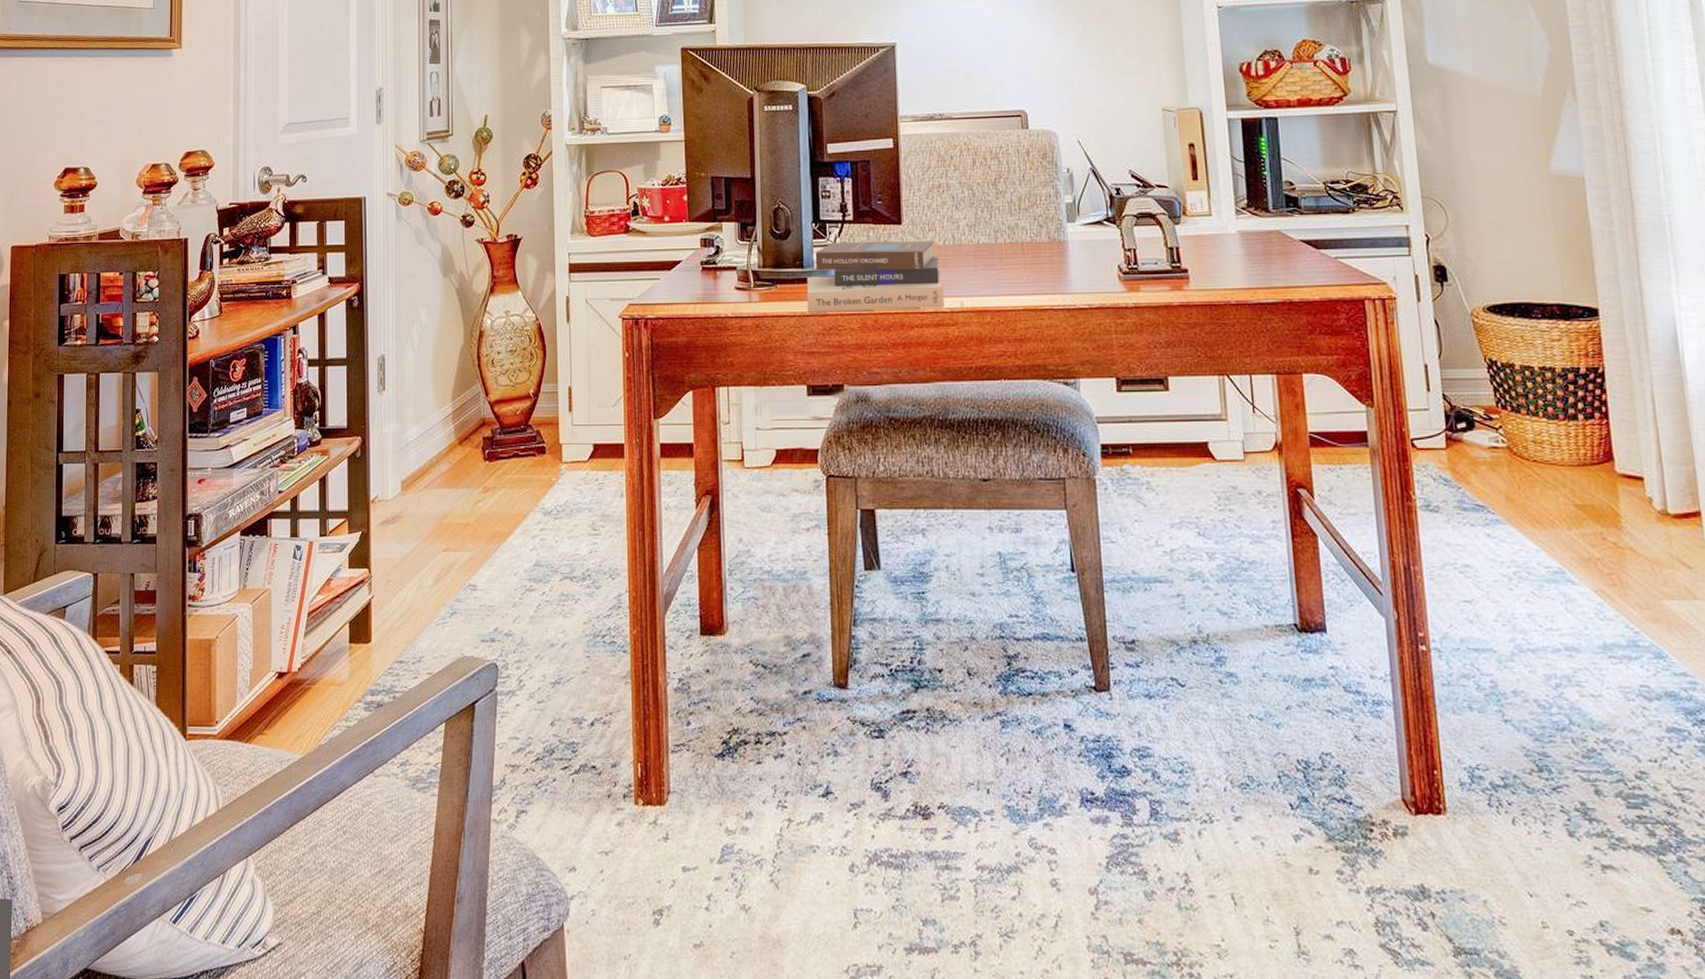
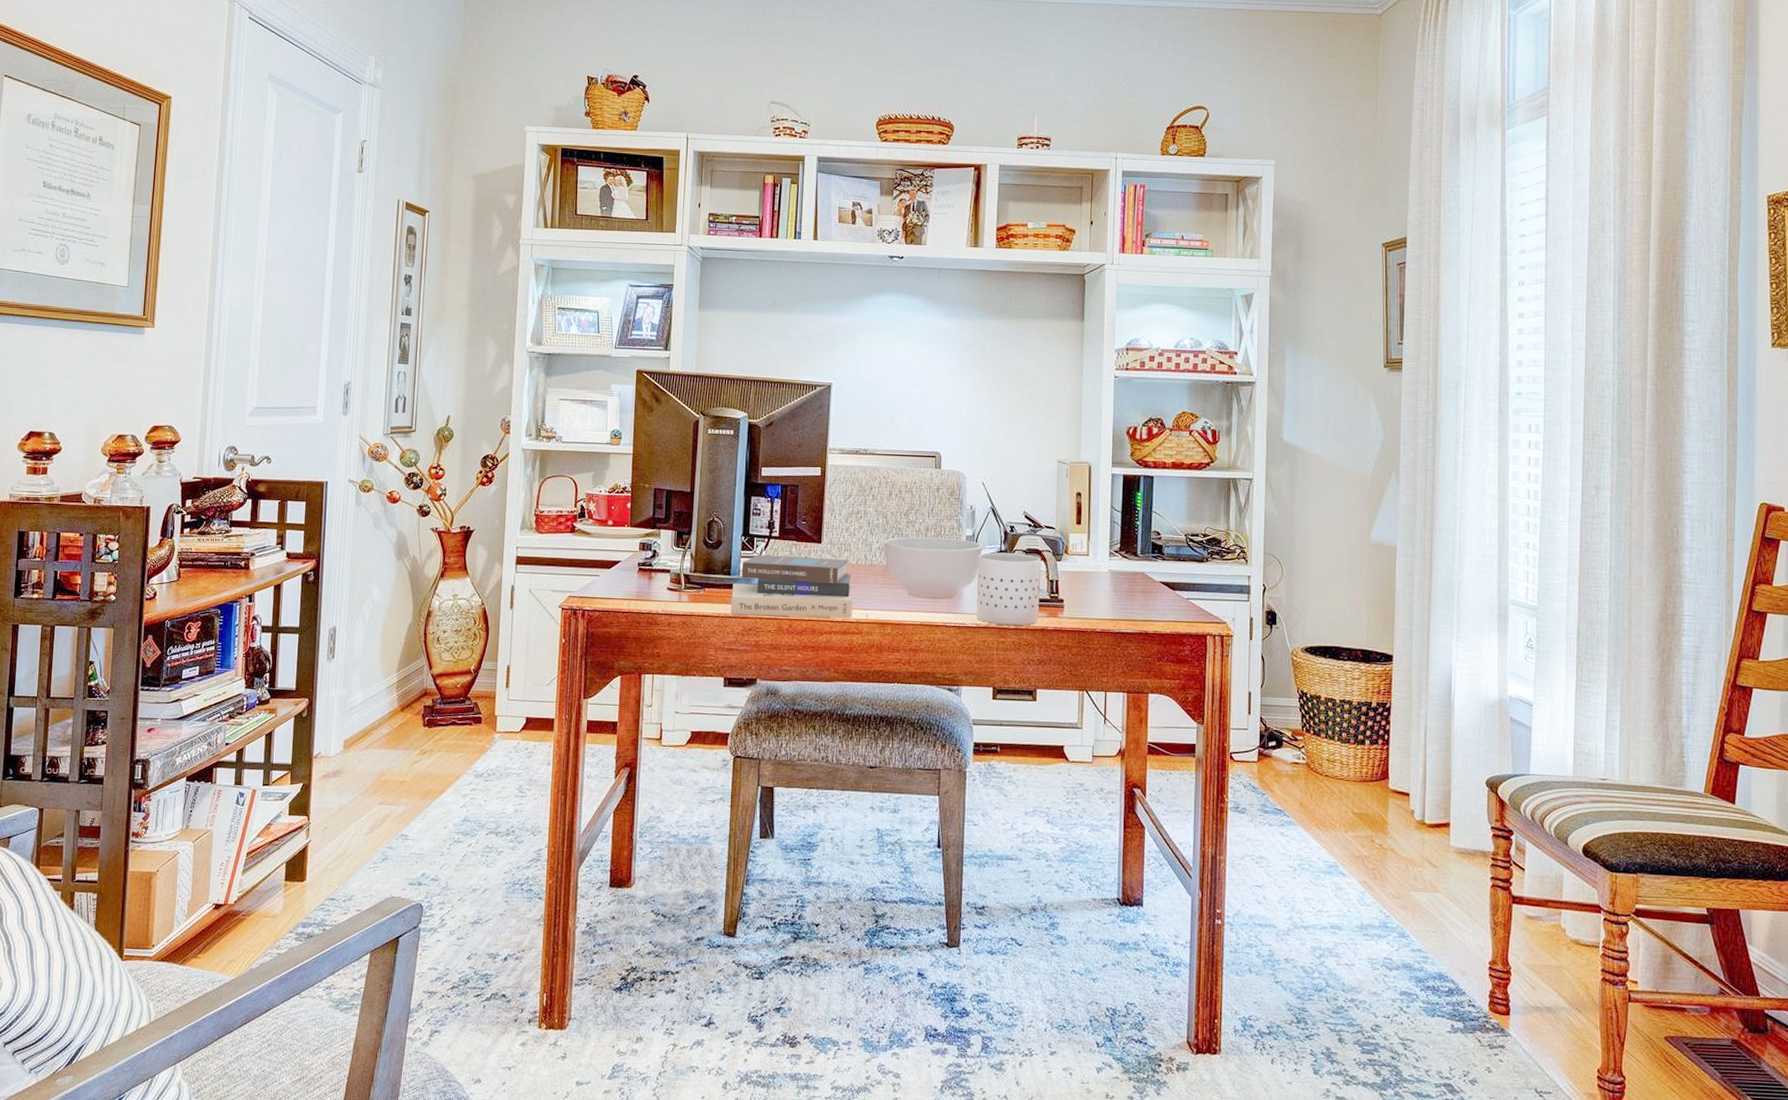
bowl: none [972,207,1087,279] -> present [883,536,983,599]
mug: none [1081,219,1161,304] -> present [976,552,1042,626]

